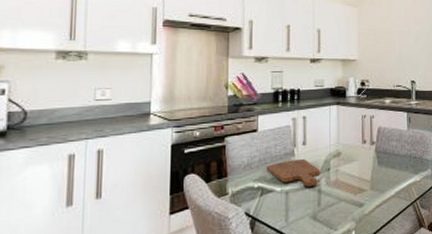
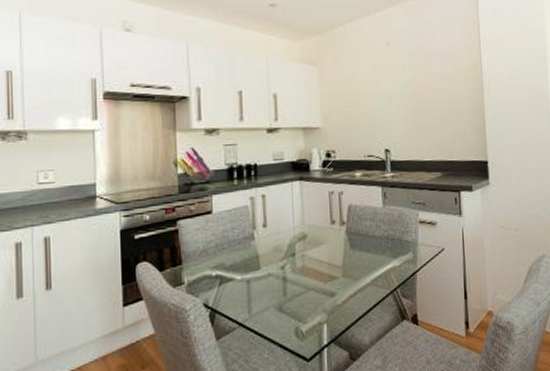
cutting board: present [266,158,320,187] -> none [223,242,285,274]

